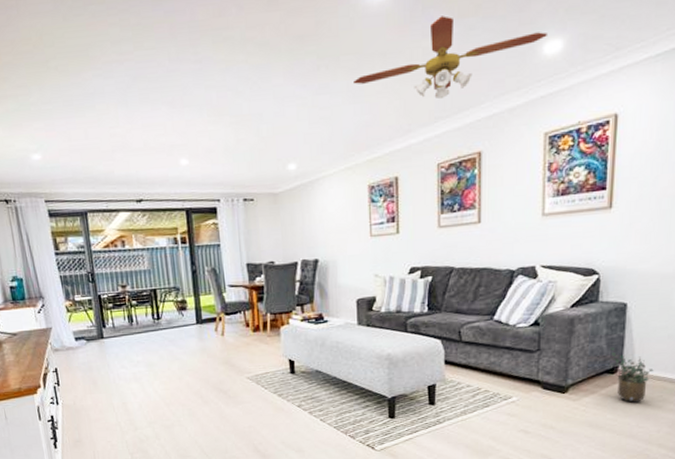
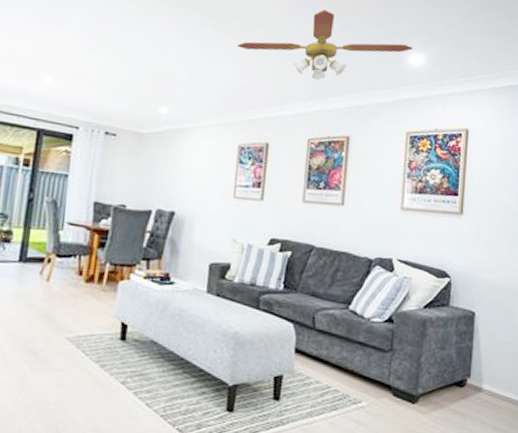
potted plant: present [610,347,654,403] -> none [459,357,499,423]

